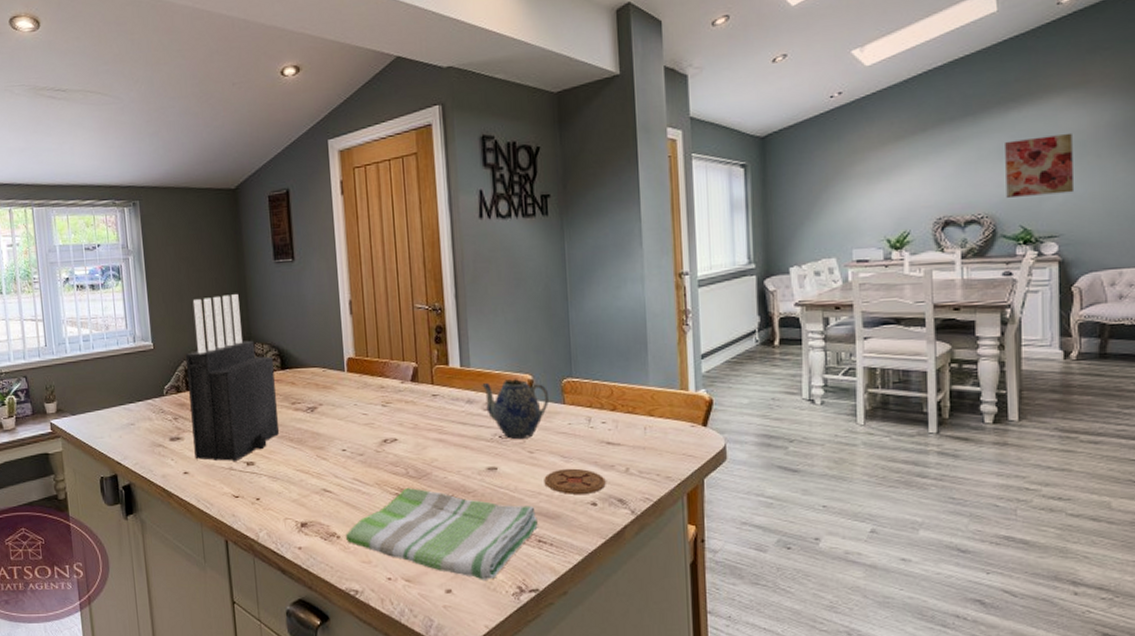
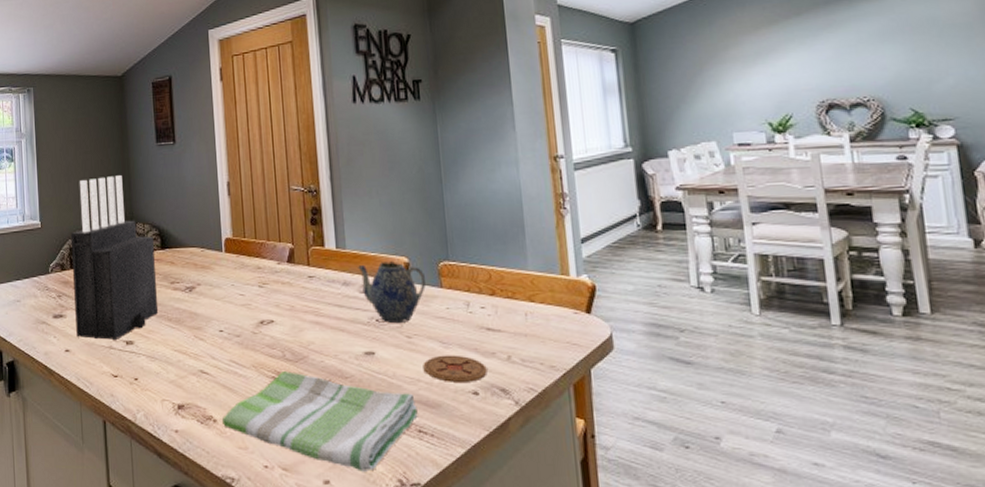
wall art: present [1005,132,1073,198] -> none [885,15,965,80]

